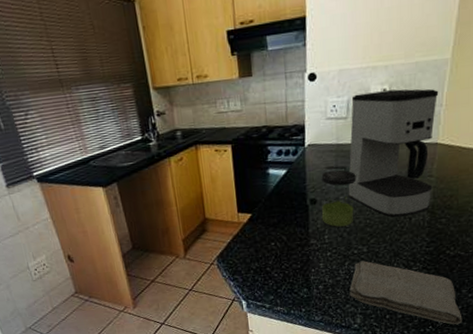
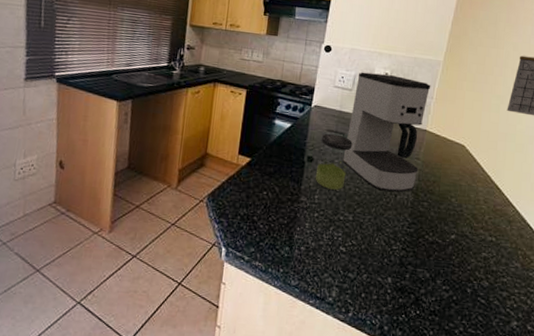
washcloth: present [349,260,463,325] -> none [329,229,435,319]

